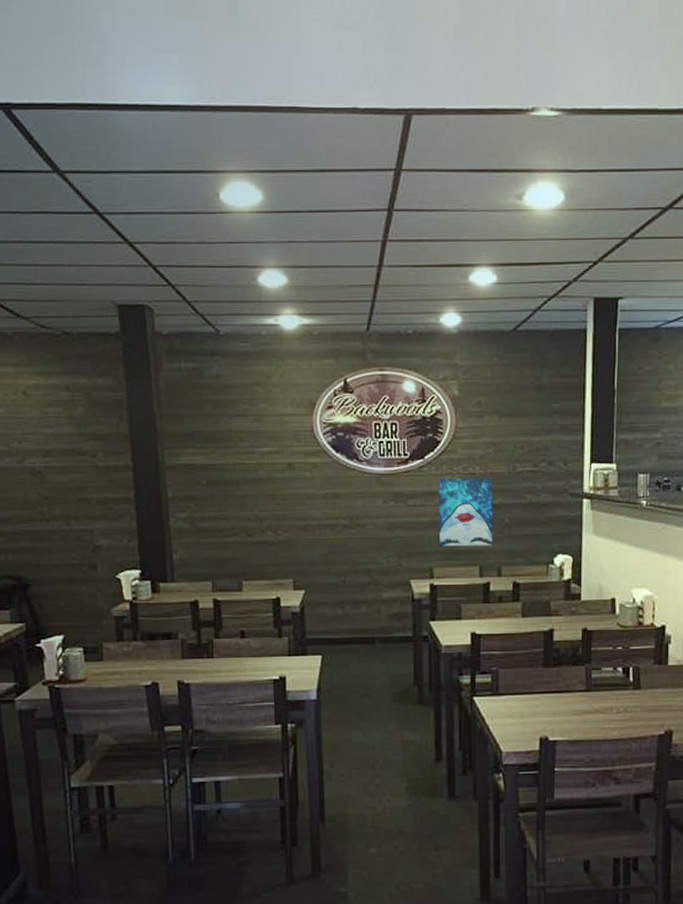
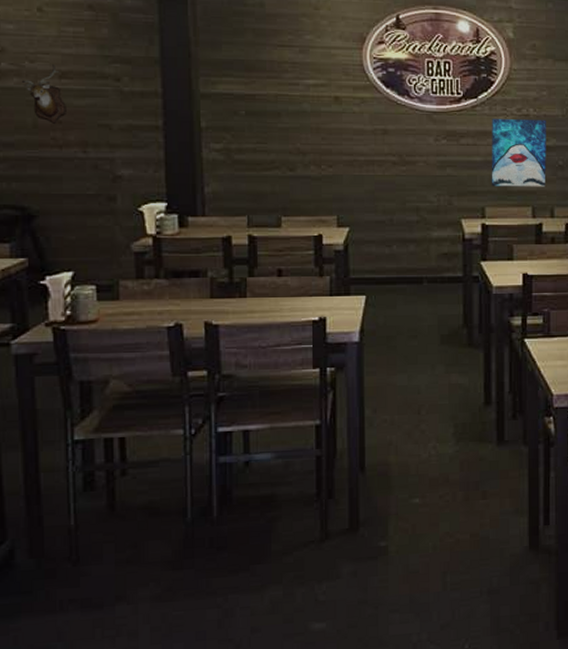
mounted trophy: none [12,444,52,501] -> present [21,64,68,125]

